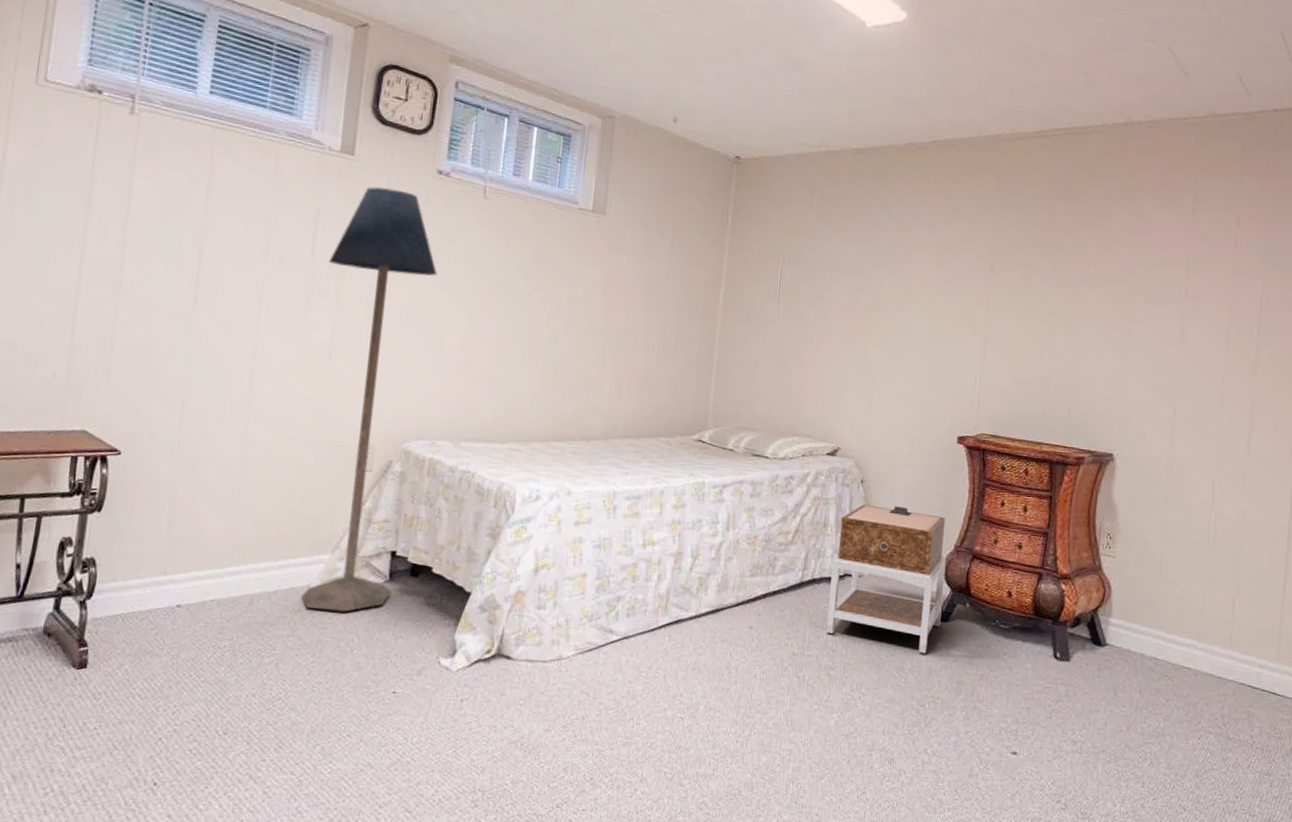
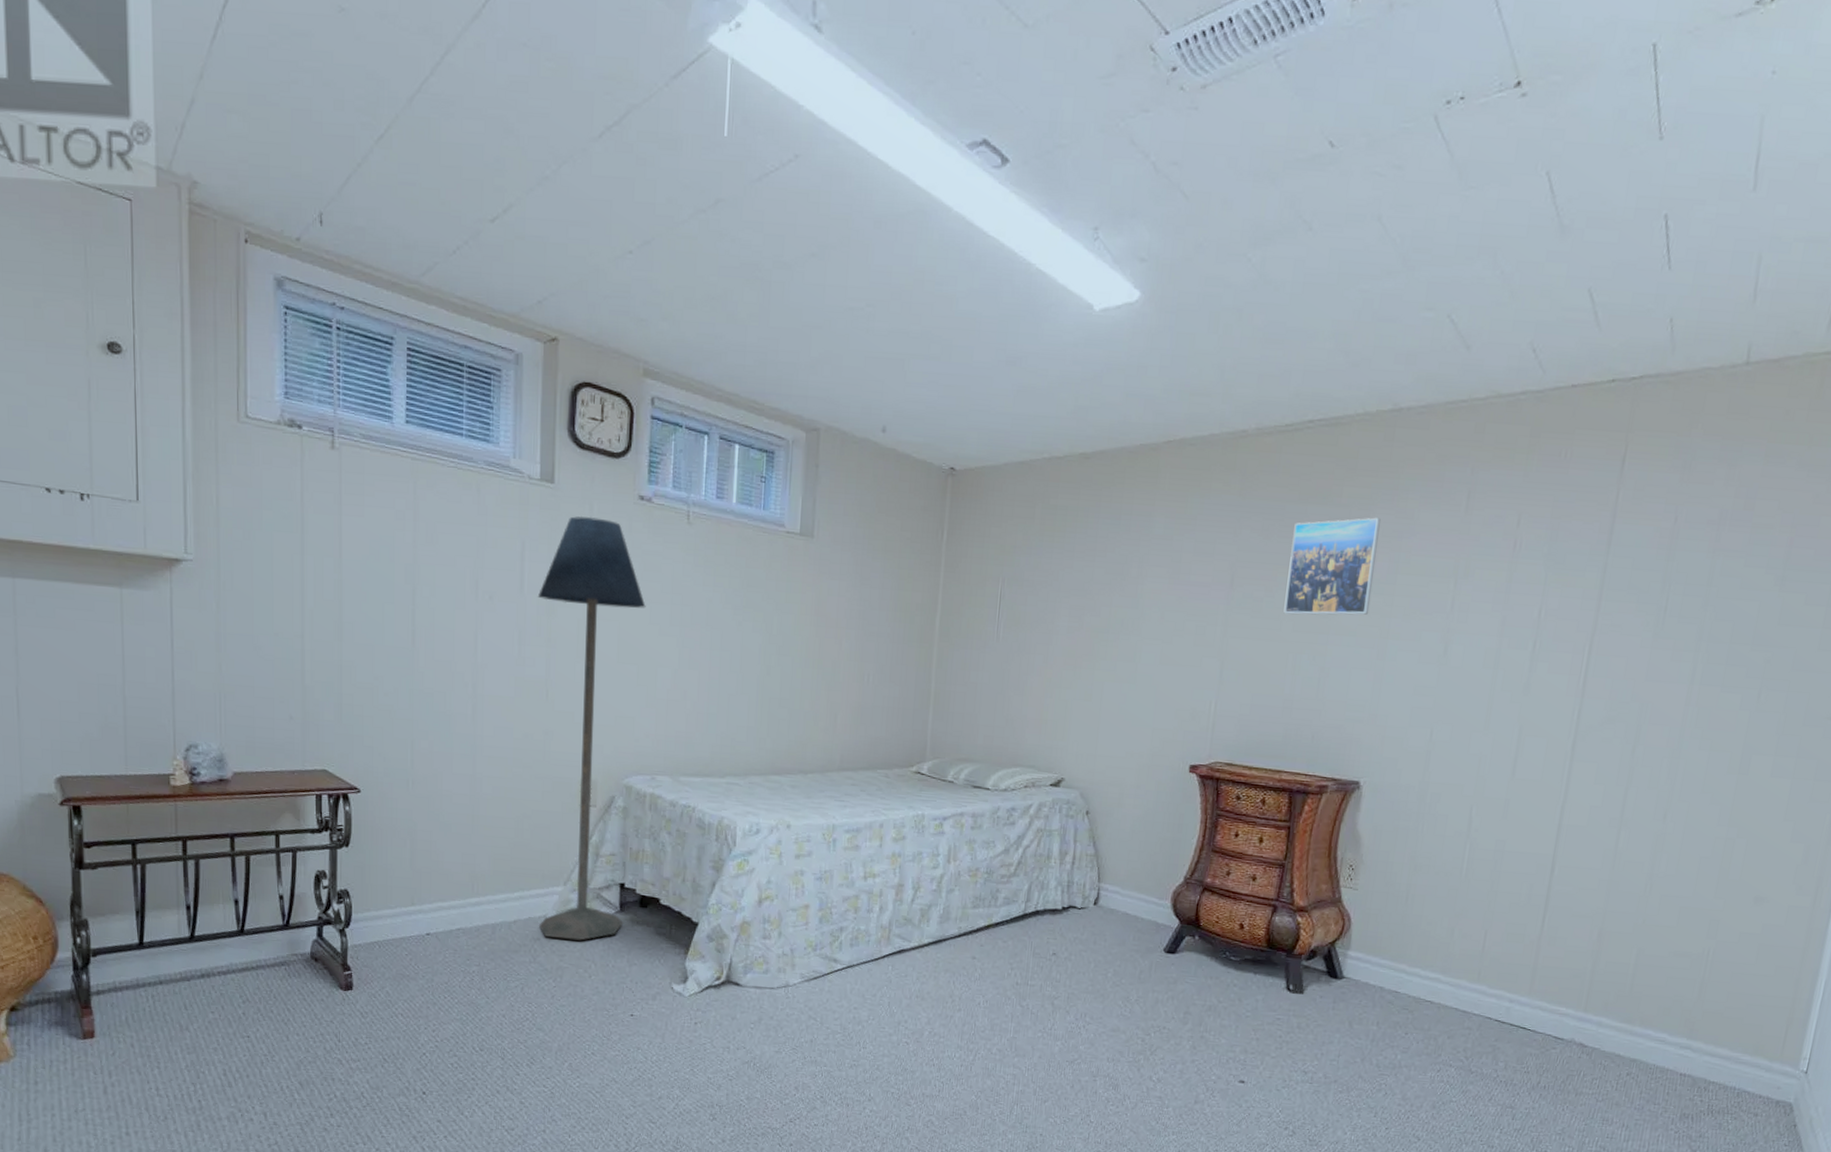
nightstand: present [826,504,947,654] -> none [1049,836,1175,985]
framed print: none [1039,214,1120,301] -> present [1283,517,1381,615]

